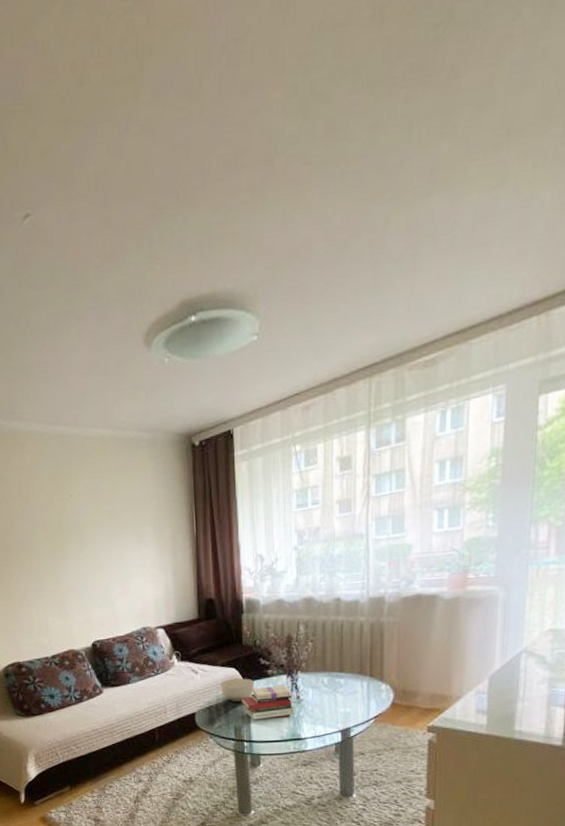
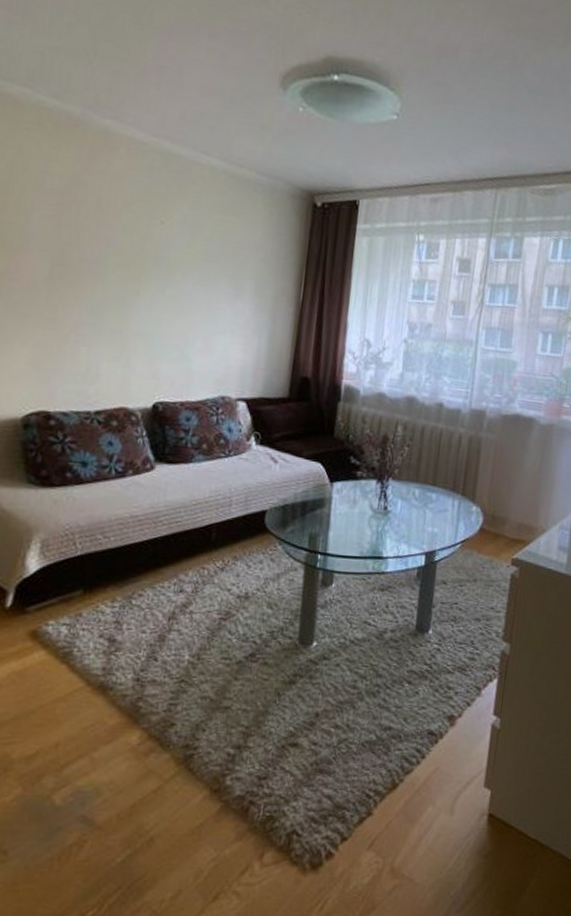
bowl: present [220,678,254,703] -> none [300,475,340,505]
books: present [241,685,295,720] -> none [321,490,380,530]

